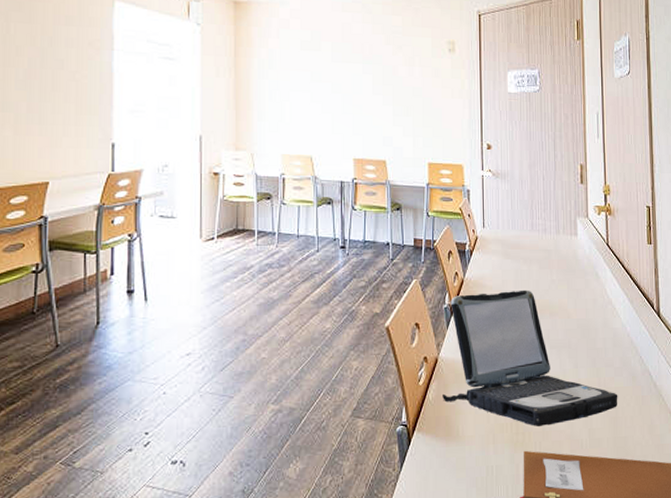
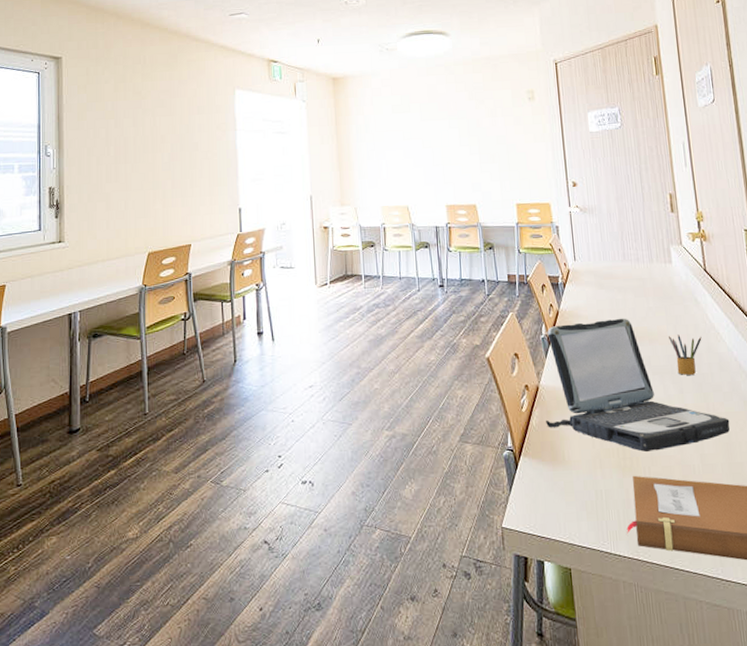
pencil box: none [569,309,599,350] -> present [669,334,702,375]

